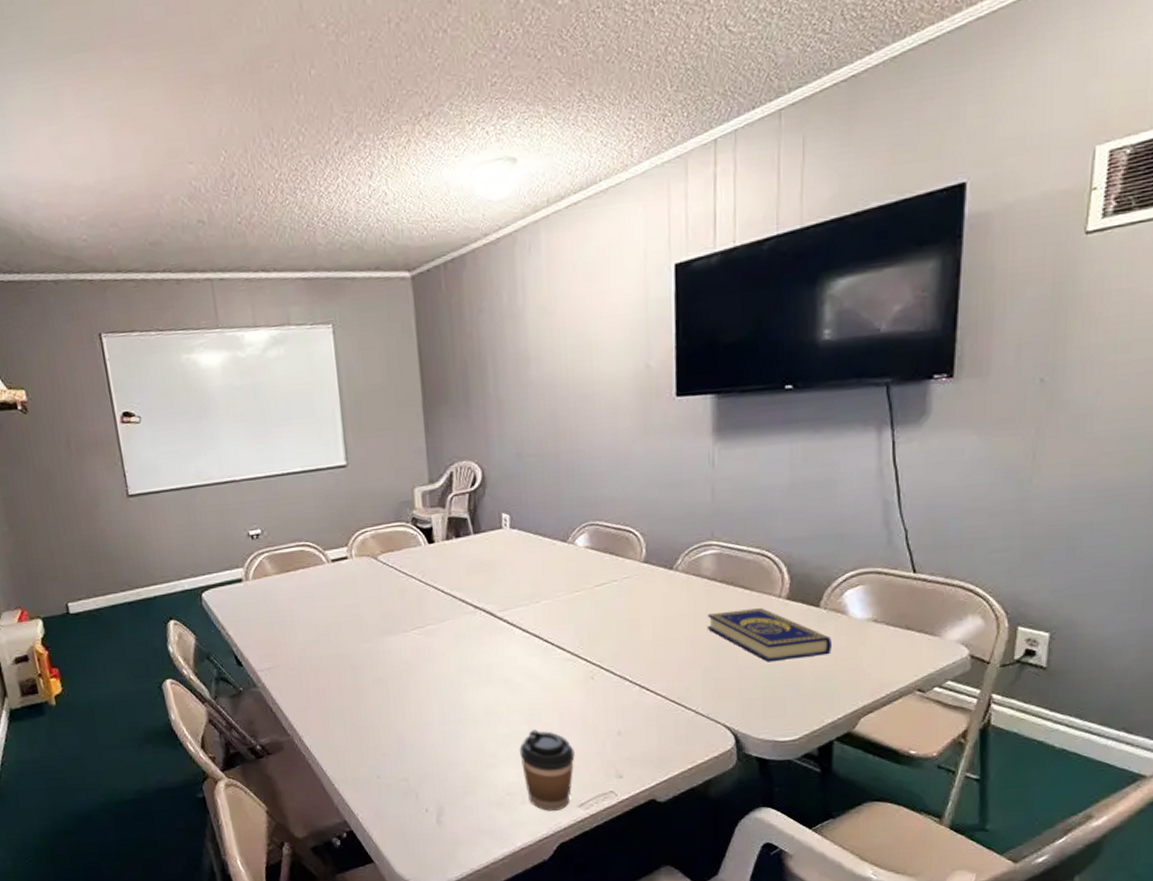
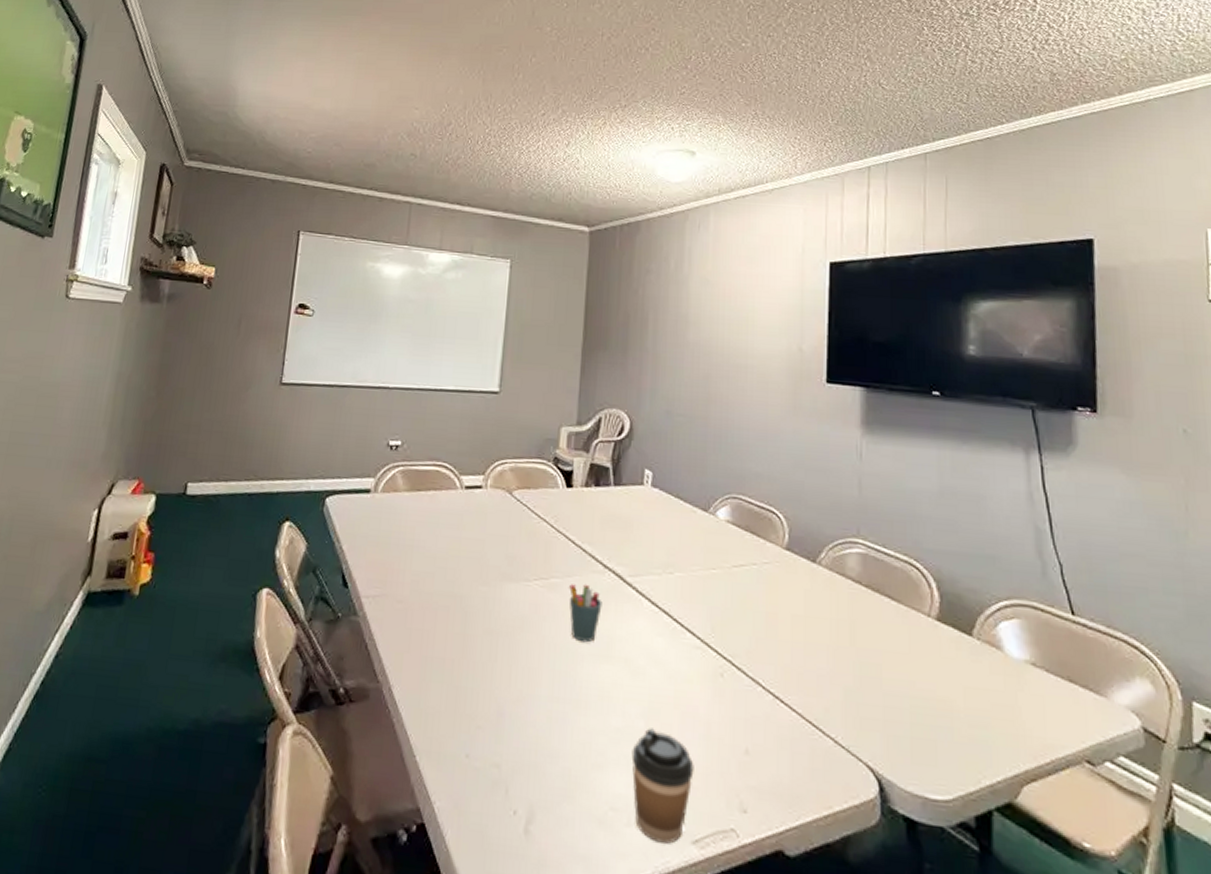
pen holder: none [445,625,478,673] -> present [569,584,602,643]
book: present [707,608,831,662] -> none [851,621,987,697]

